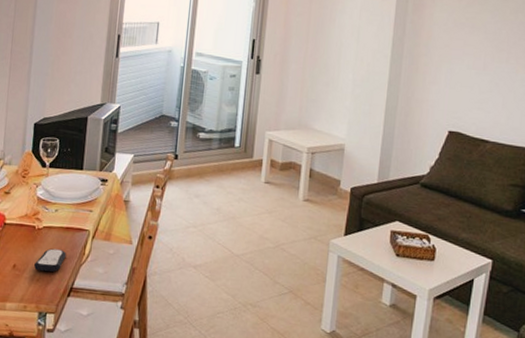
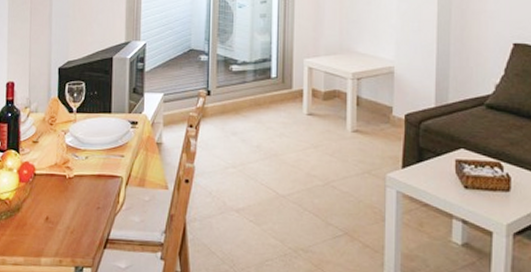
remote control: present [34,248,66,272] -> none [67,198,100,223]

